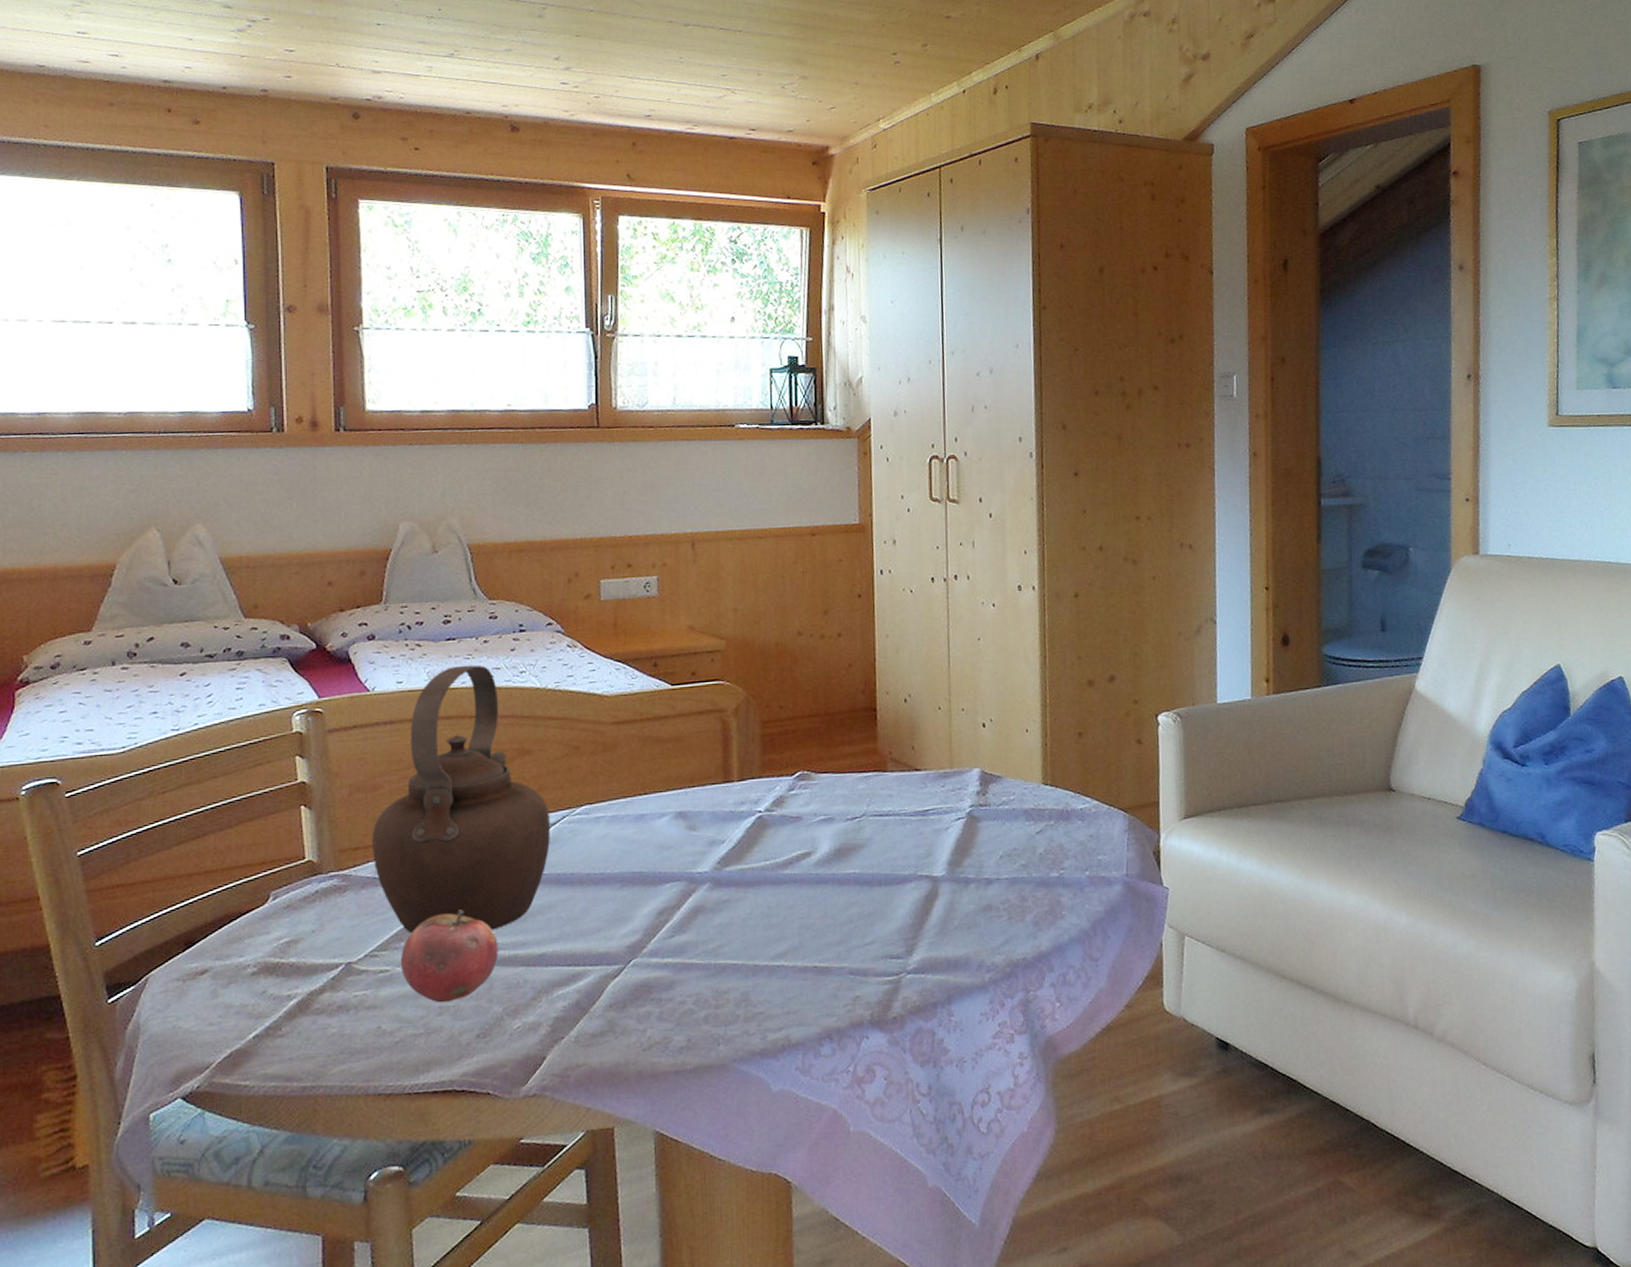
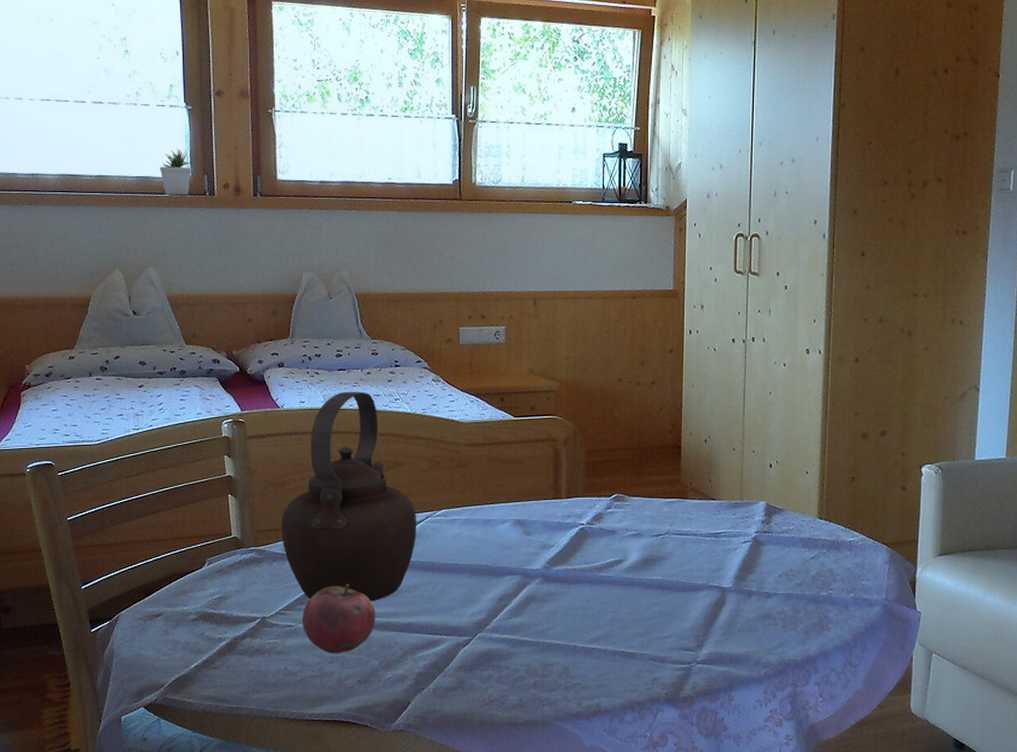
potted plant: none [211,376,255,434] -> present [159,148,192,196]

